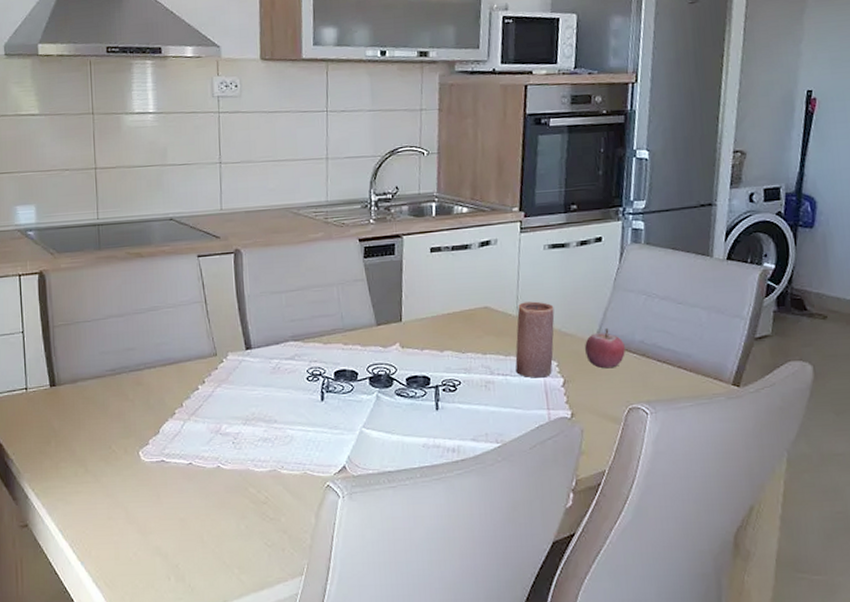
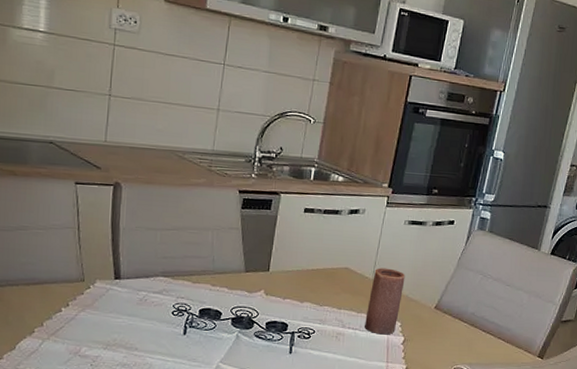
fruit: present [584,327,625,369] -> none [425,298,459,333]

